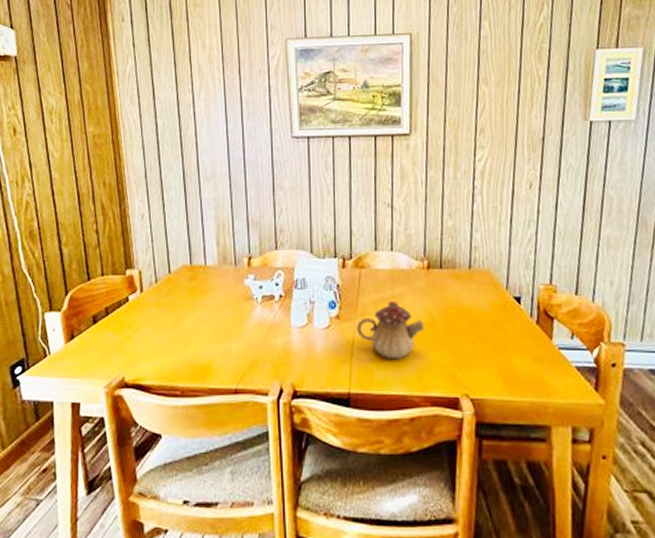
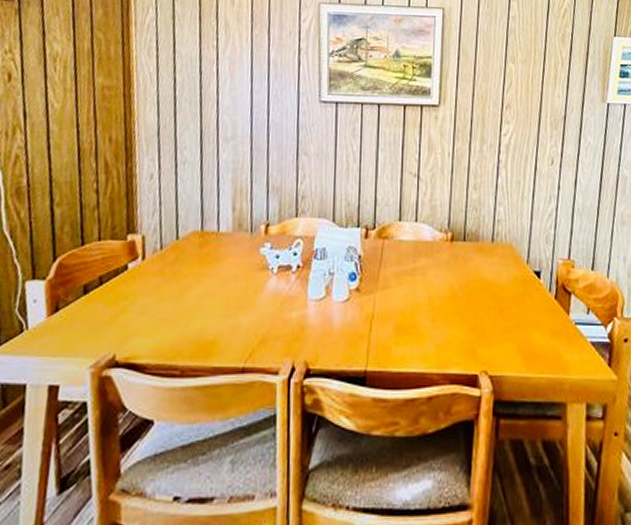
teapot: present [357,302,424,360] -> none [377,274,445,335]

